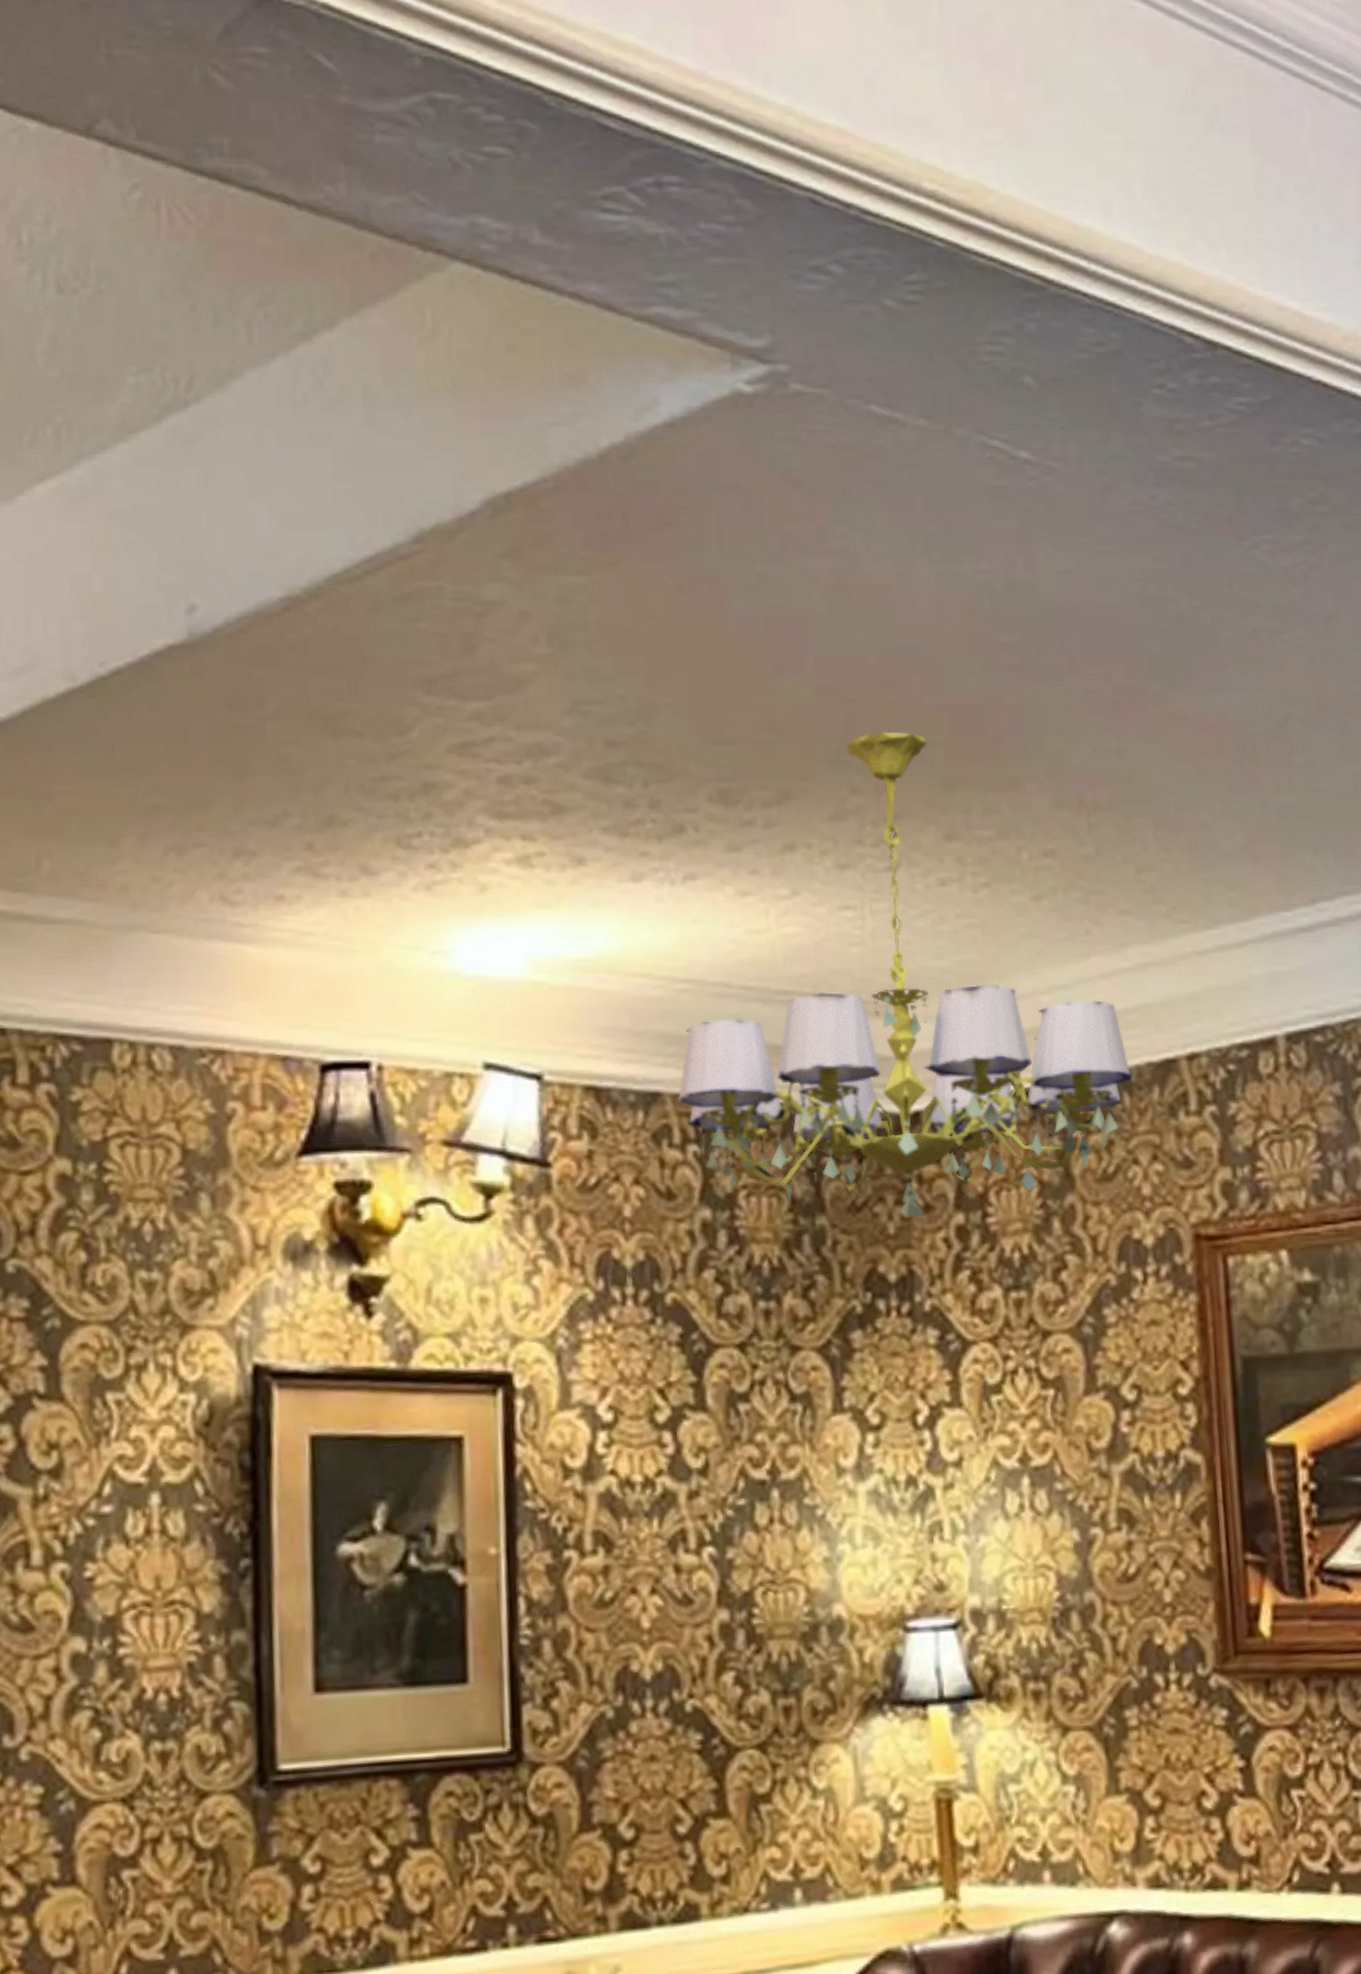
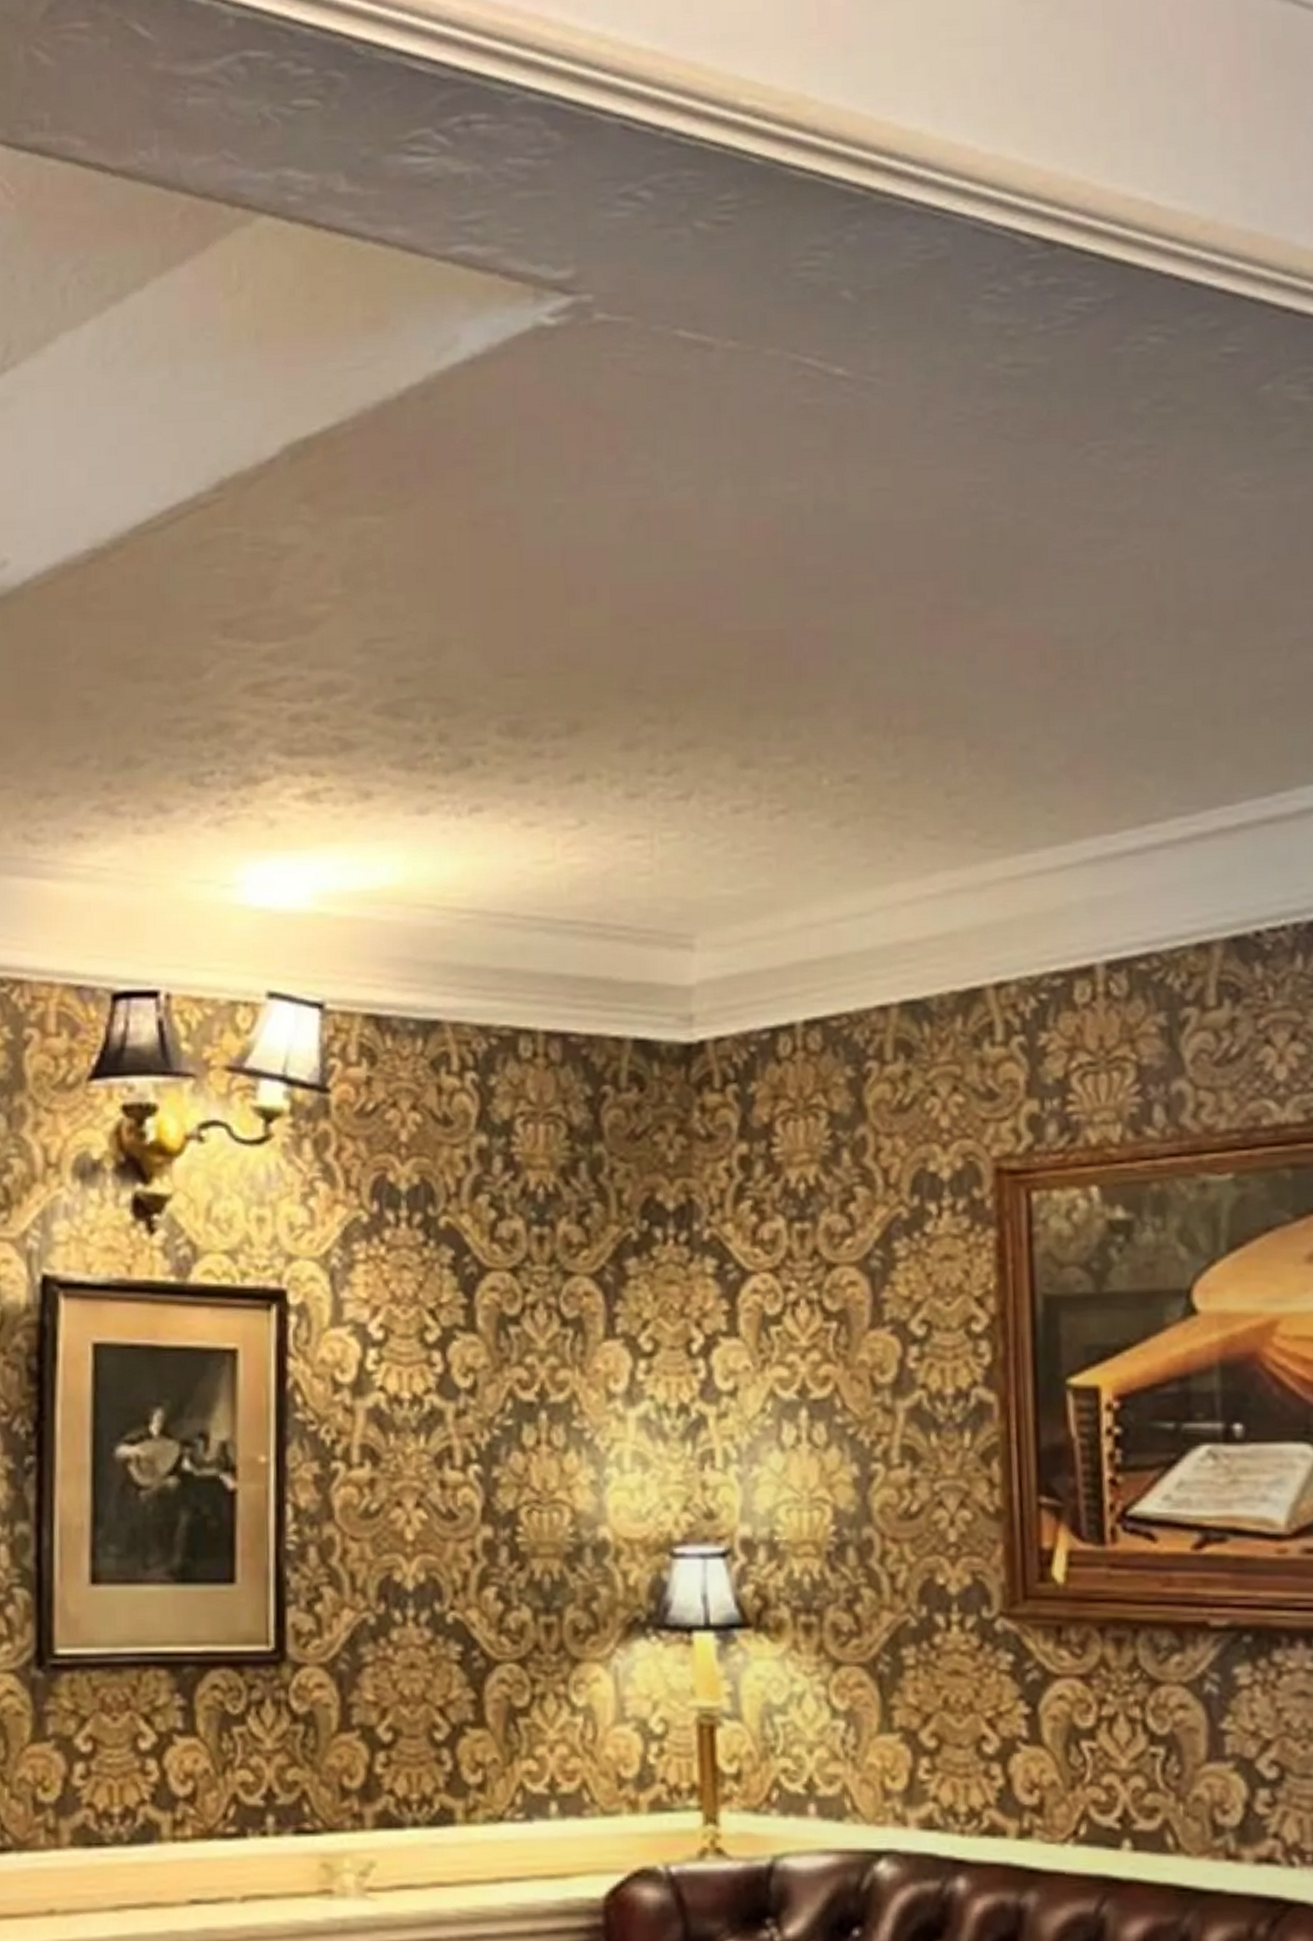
chandelier: present [678,731,1133,1219] -> none [458,658,934,1148]

